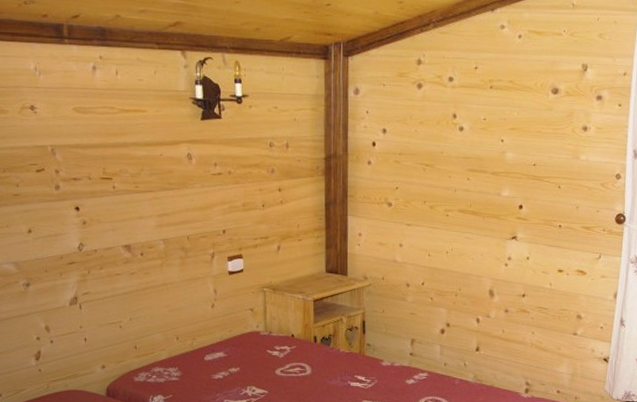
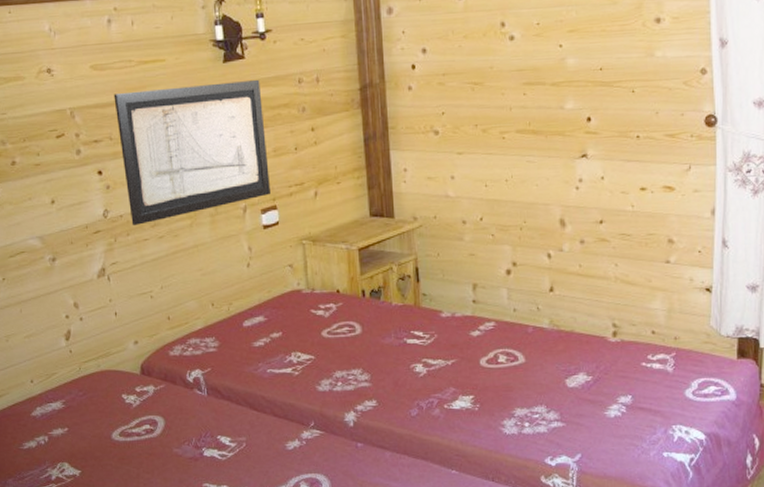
wall art: none [94,136,237,261] -> present [113,79,270,226]

